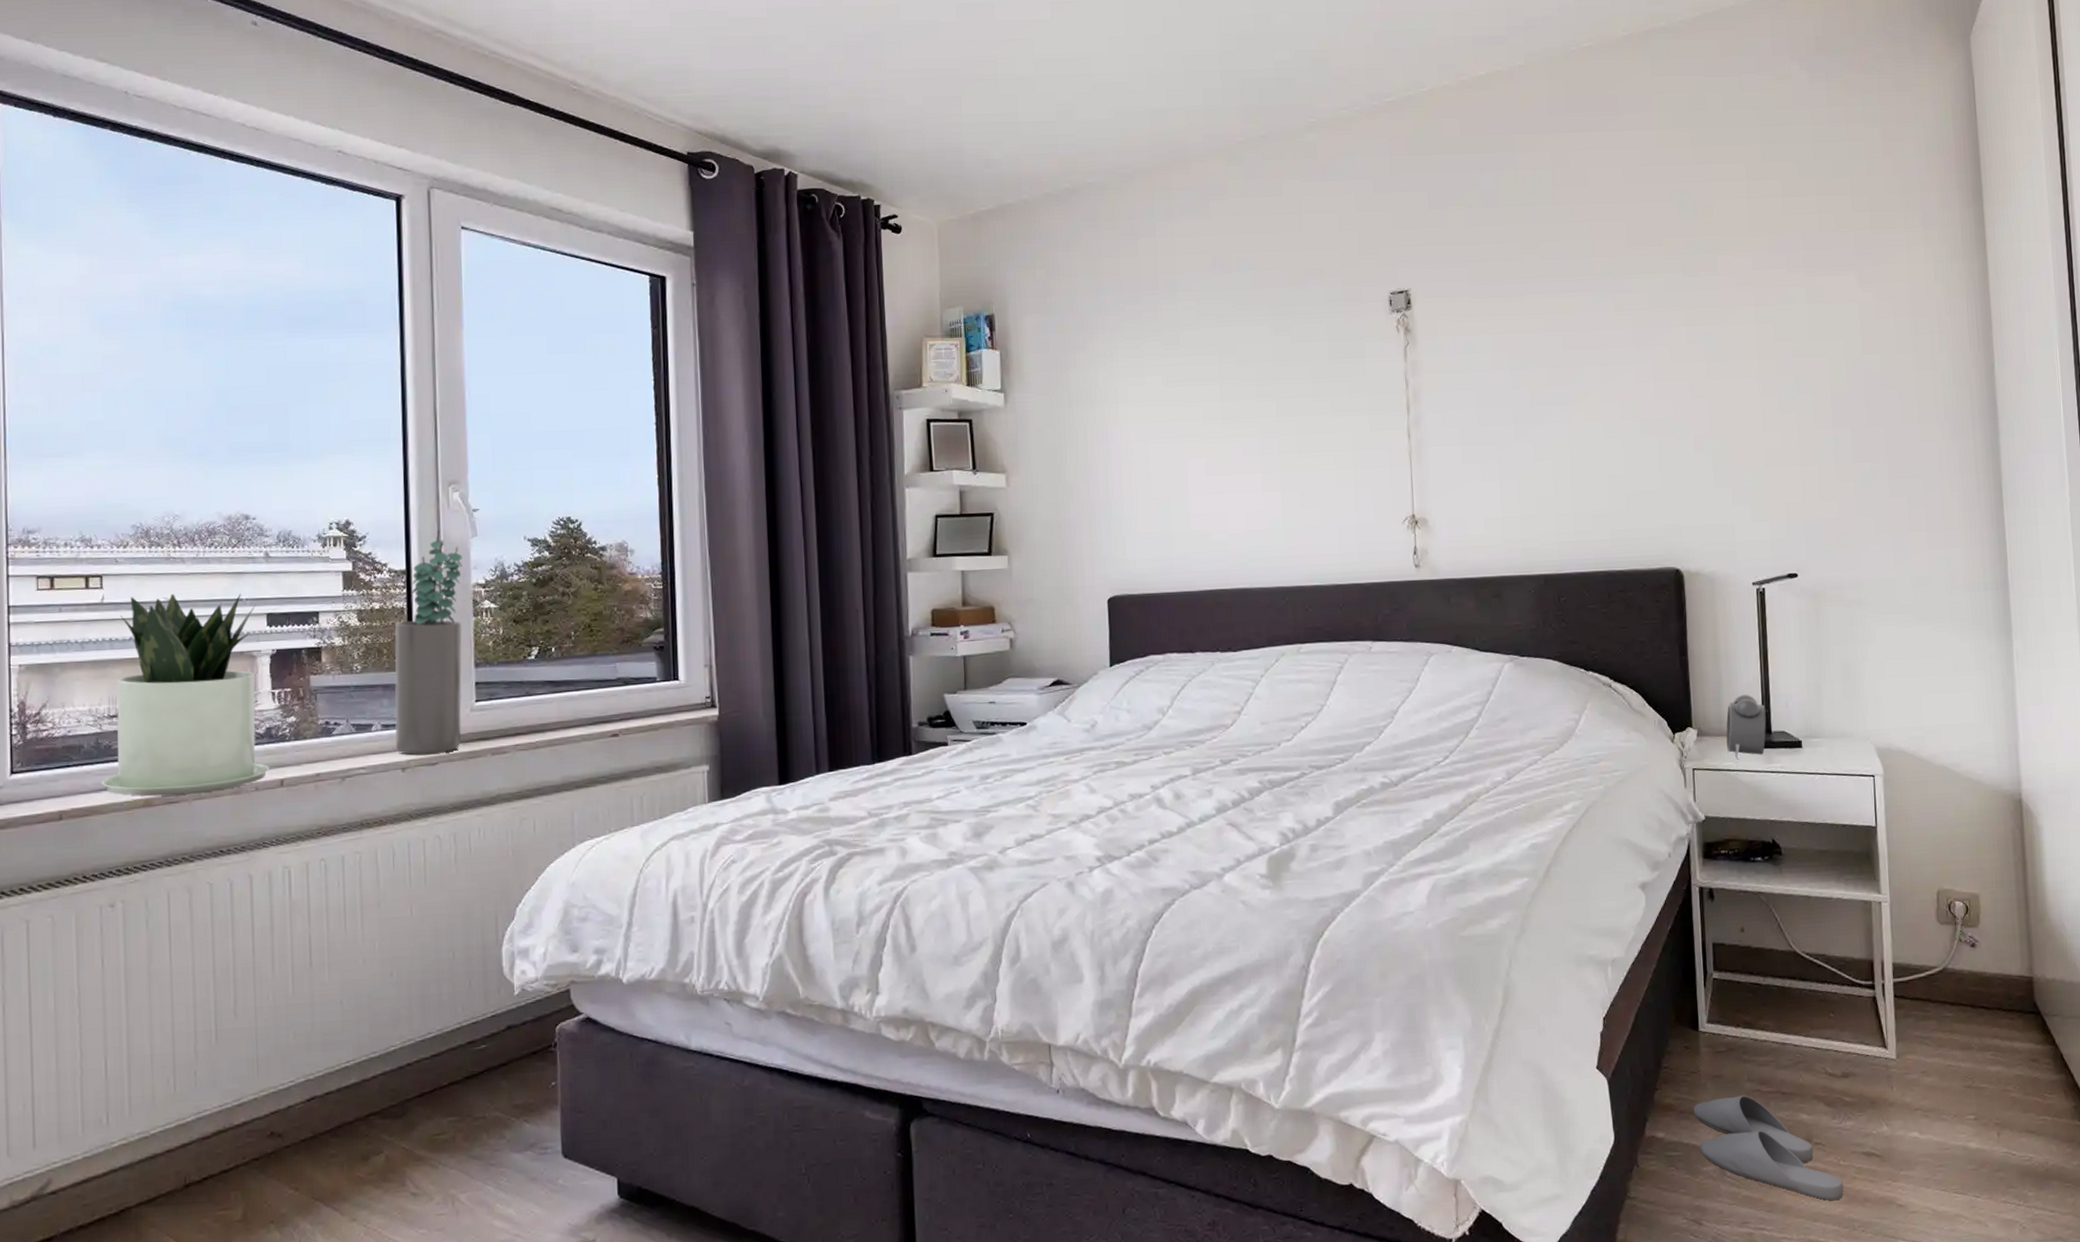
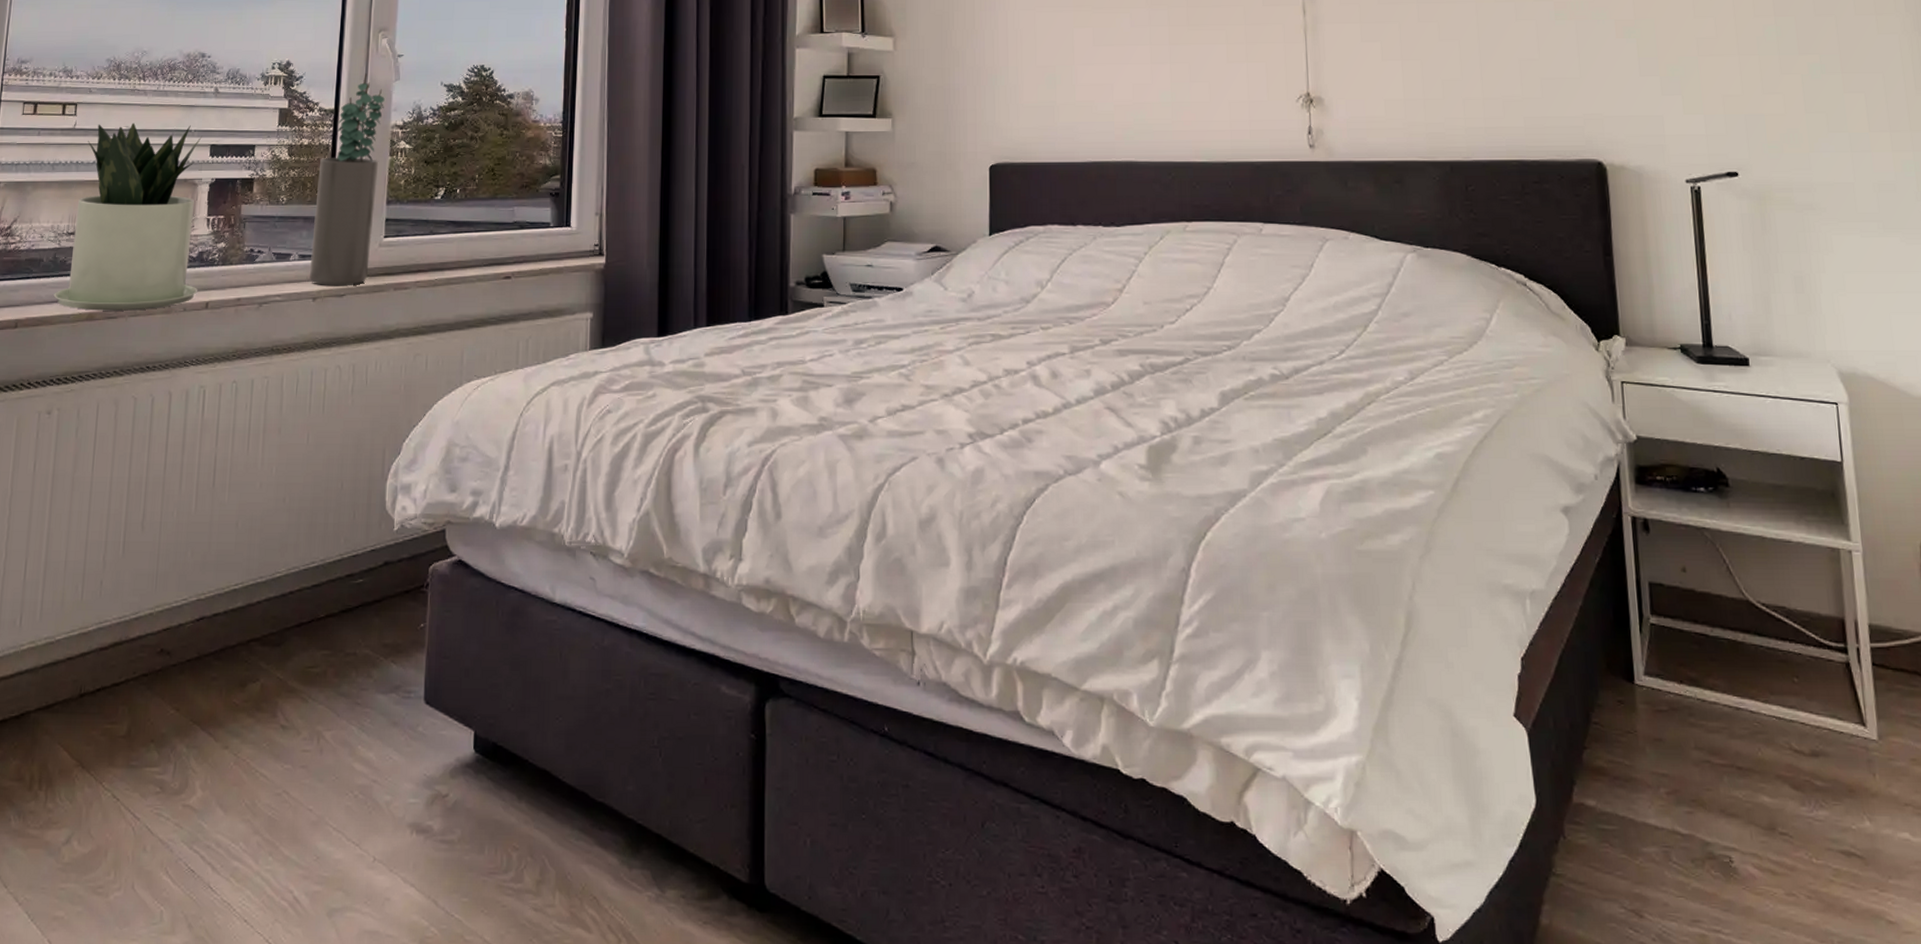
slippers: present [1693,1095,1844,1200] -> none [1629,765,1818,905]
alarm clock: present [1726,694,1766,759] -> none [1659,302,1706,373]

